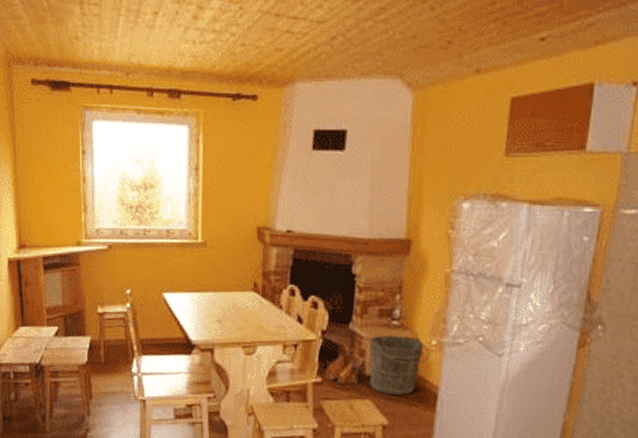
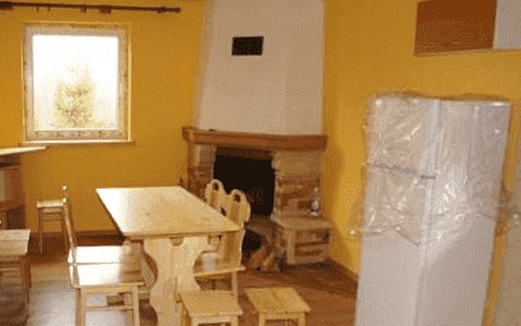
bucket: present [369,335,431,395] -> none [290,225,350,283]

